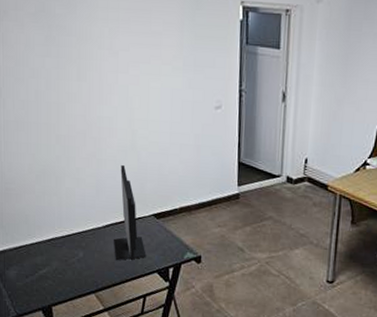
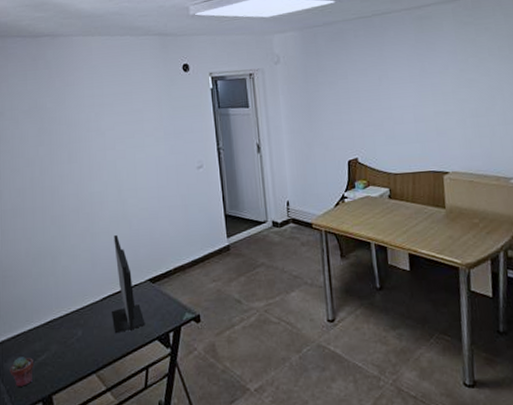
potted succulent: none [11,267,36,294] -> present [10,357,35,387]

